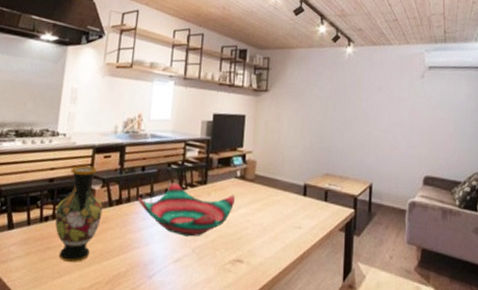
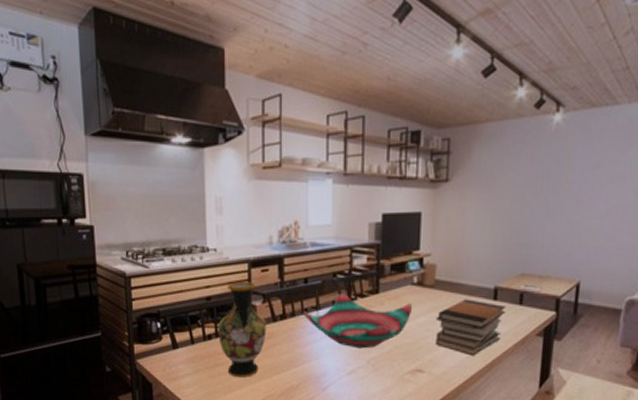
book stack: none [254,193,314,248] -> present [436,299,506,356]

